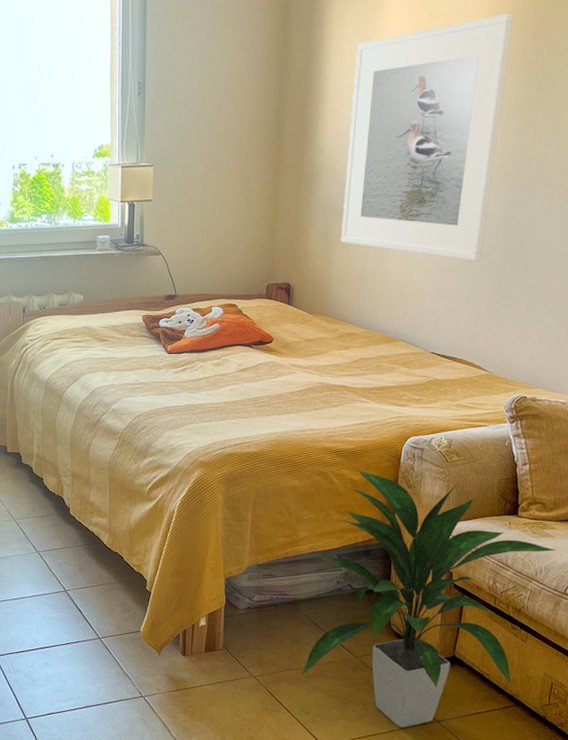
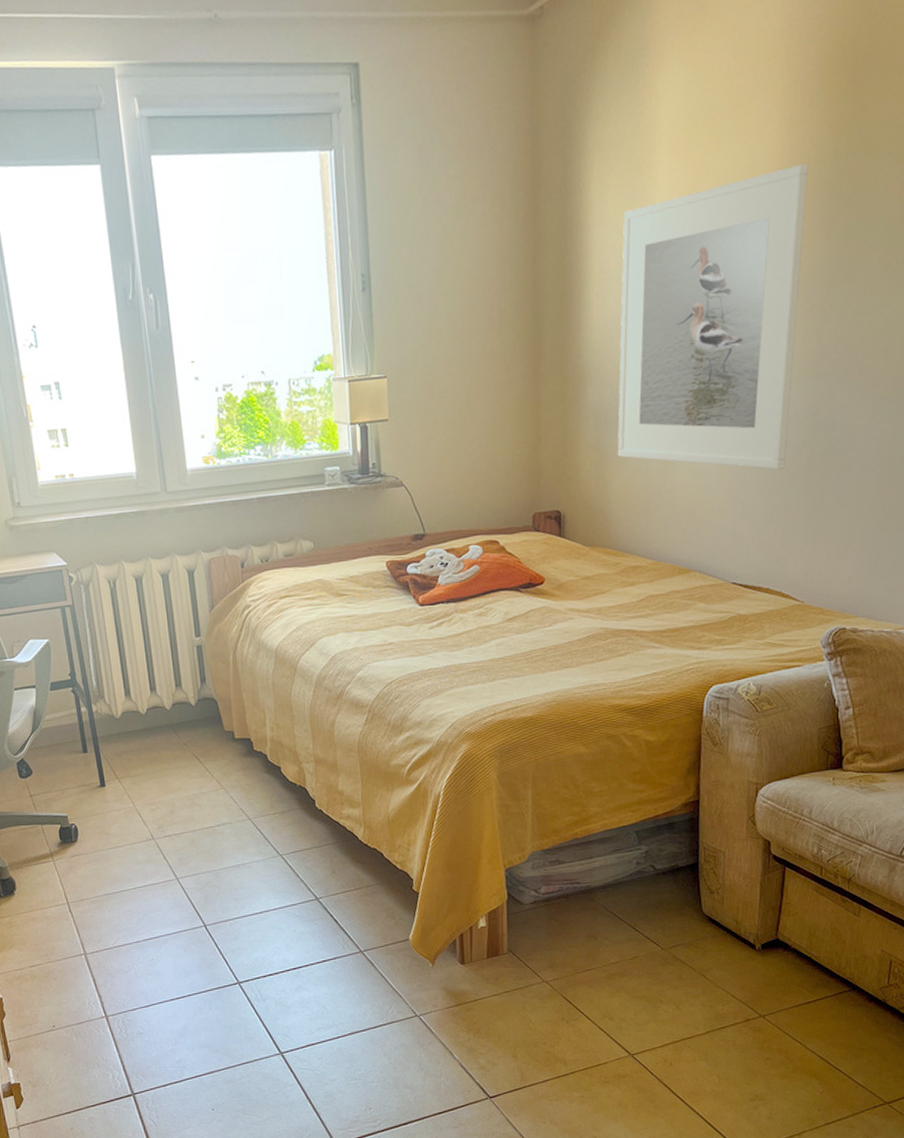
indoor plant: present [300,470,557,728] -> none [600,729,889,1027]

